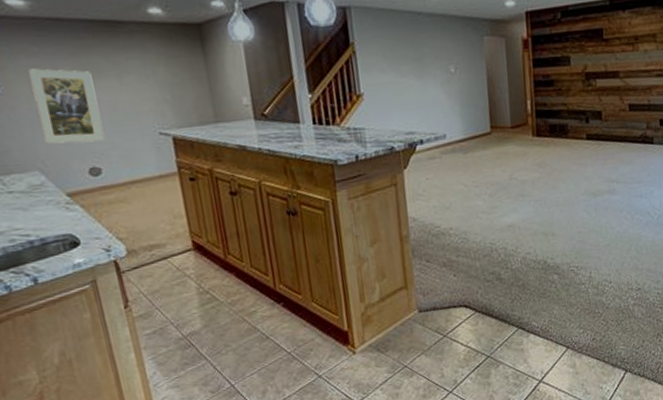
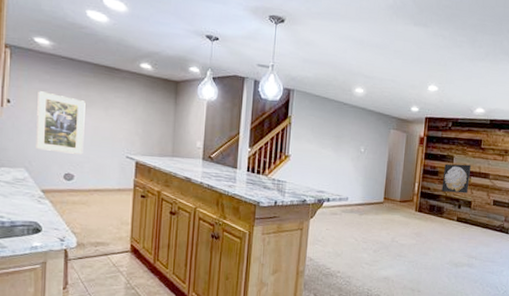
wall art: none [560,64,595,105] -> present [441,164,472,194]

